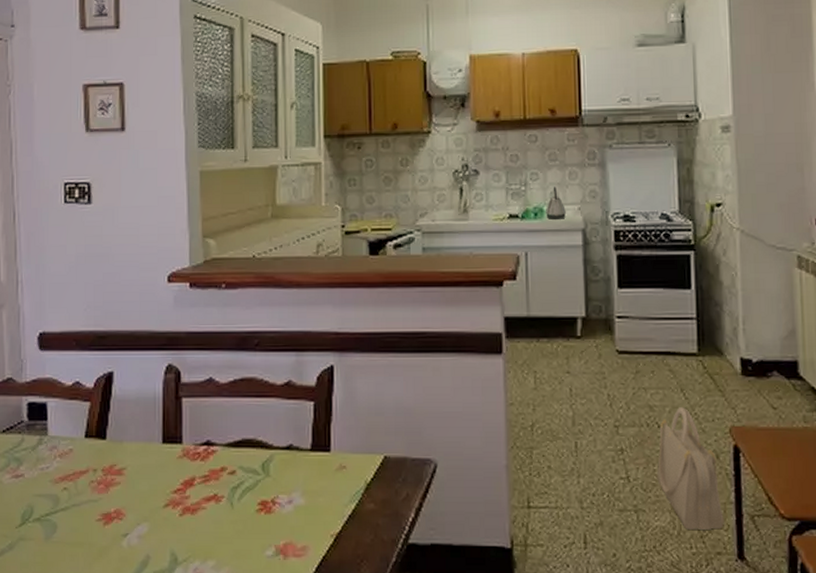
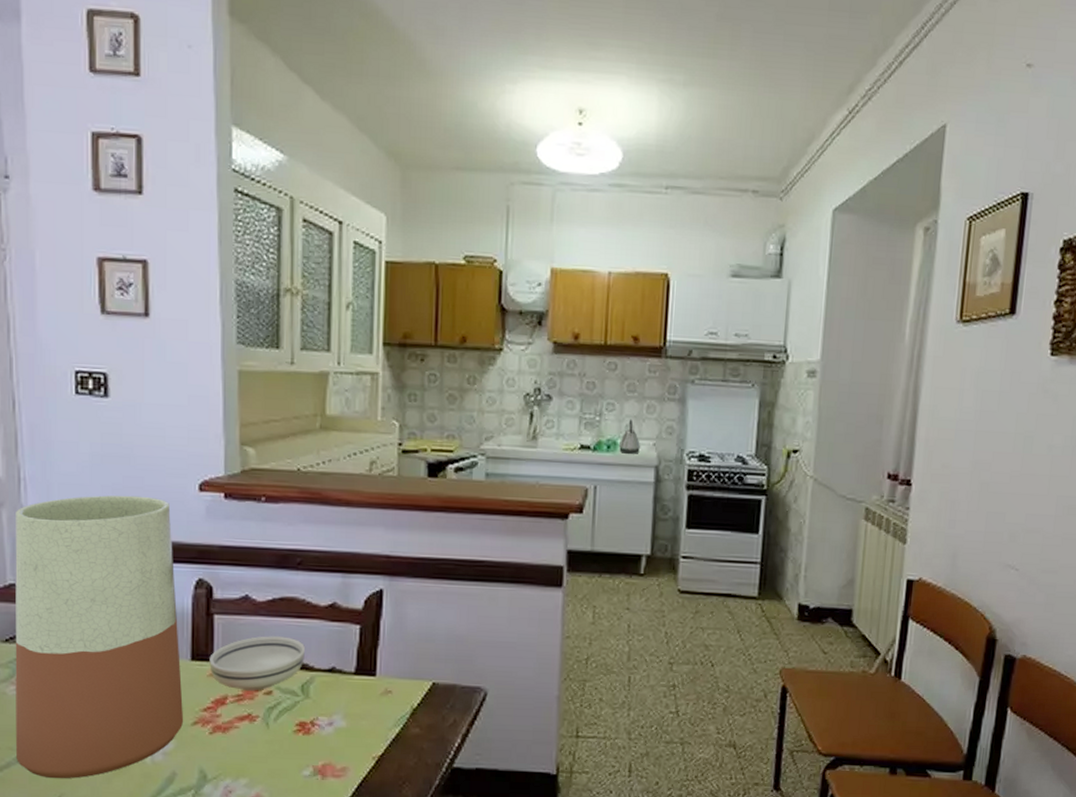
vase: none [10,290,155,565] -> present [15,495,183,779]
bowl: none [179,416,265,471] -> present [209,636,306,691]
handbag: present [657,407,724,531] -> none [705,648,765,763]

